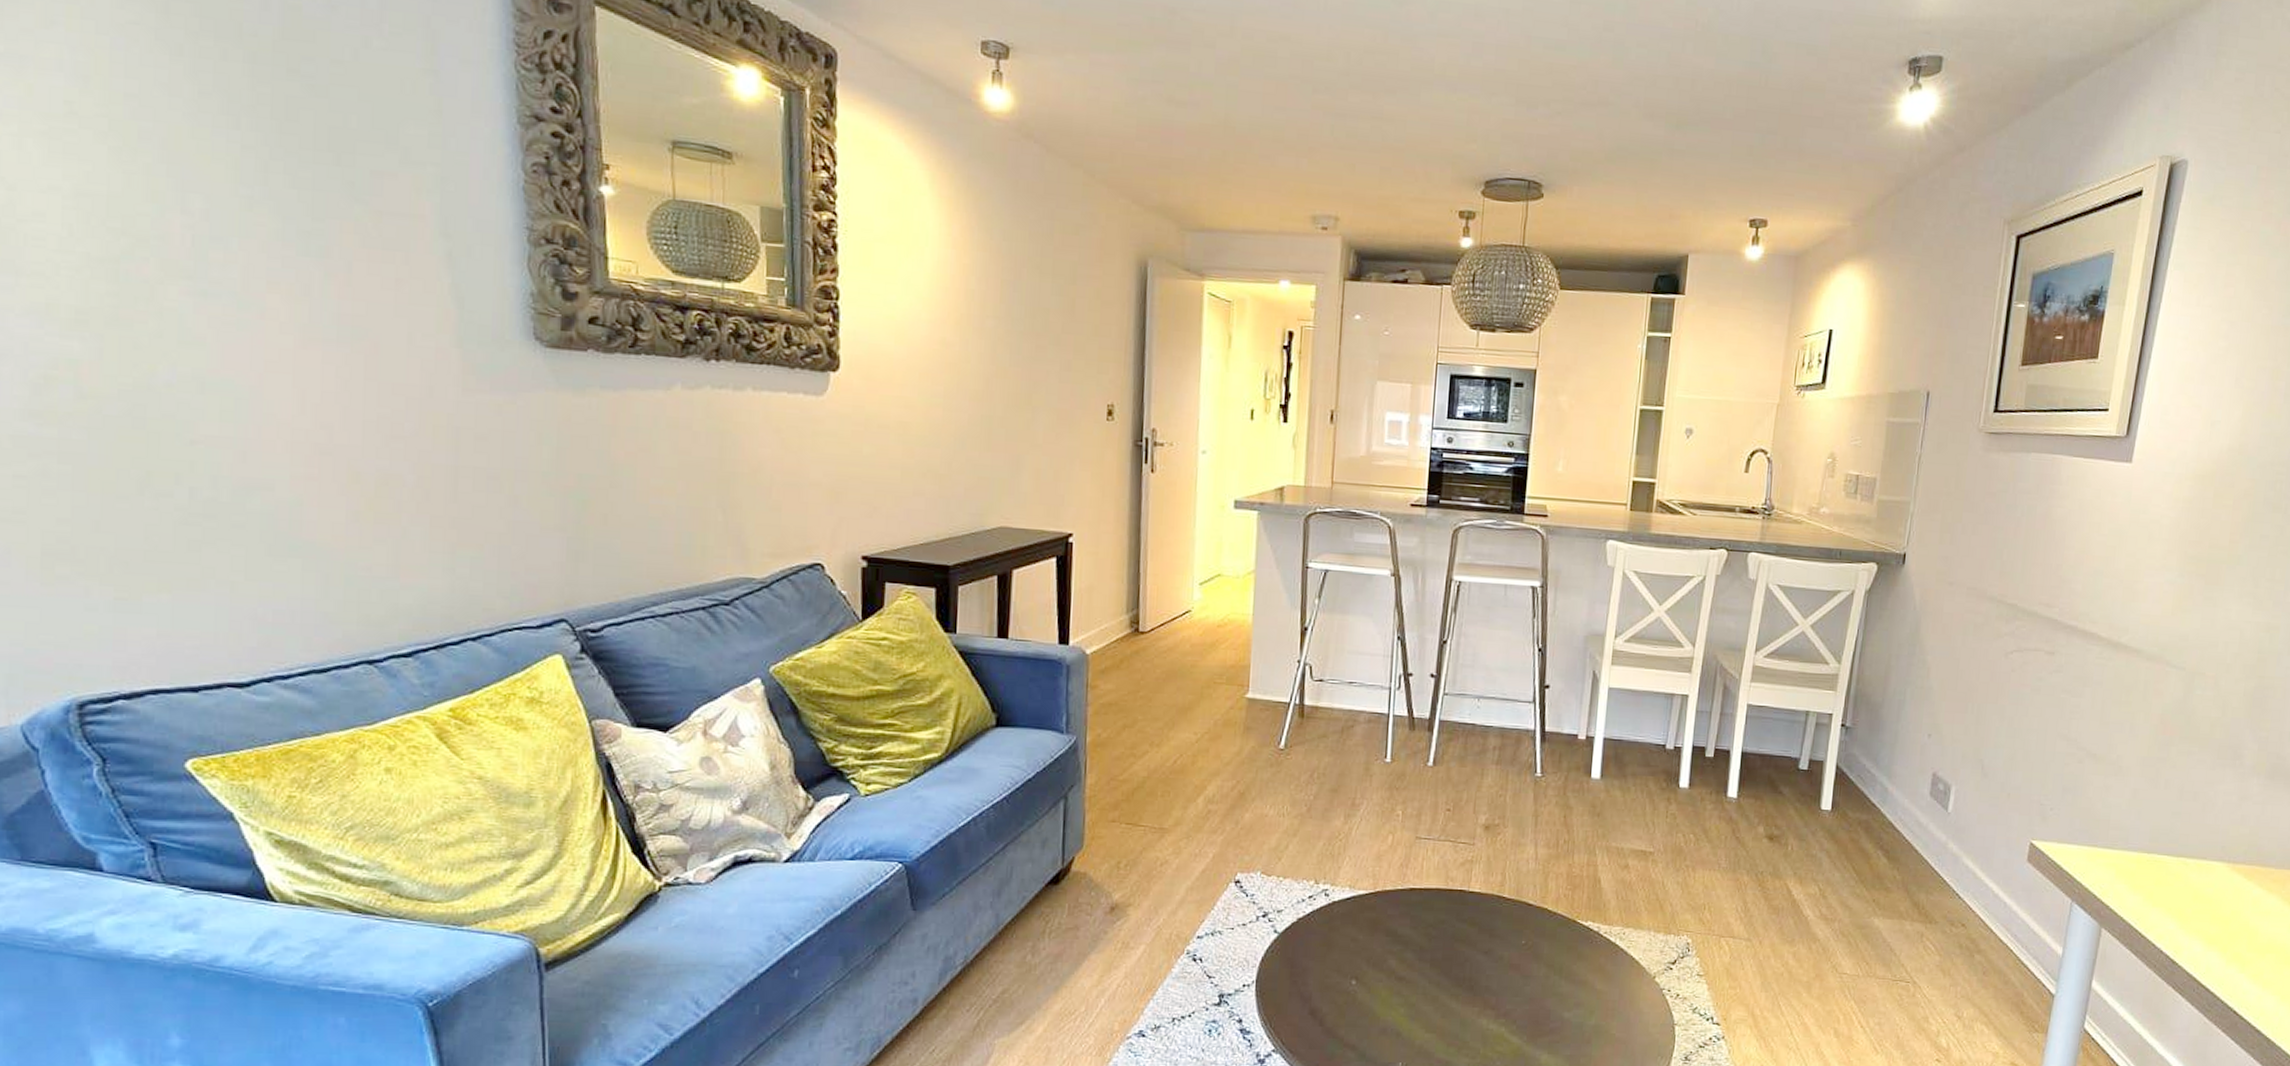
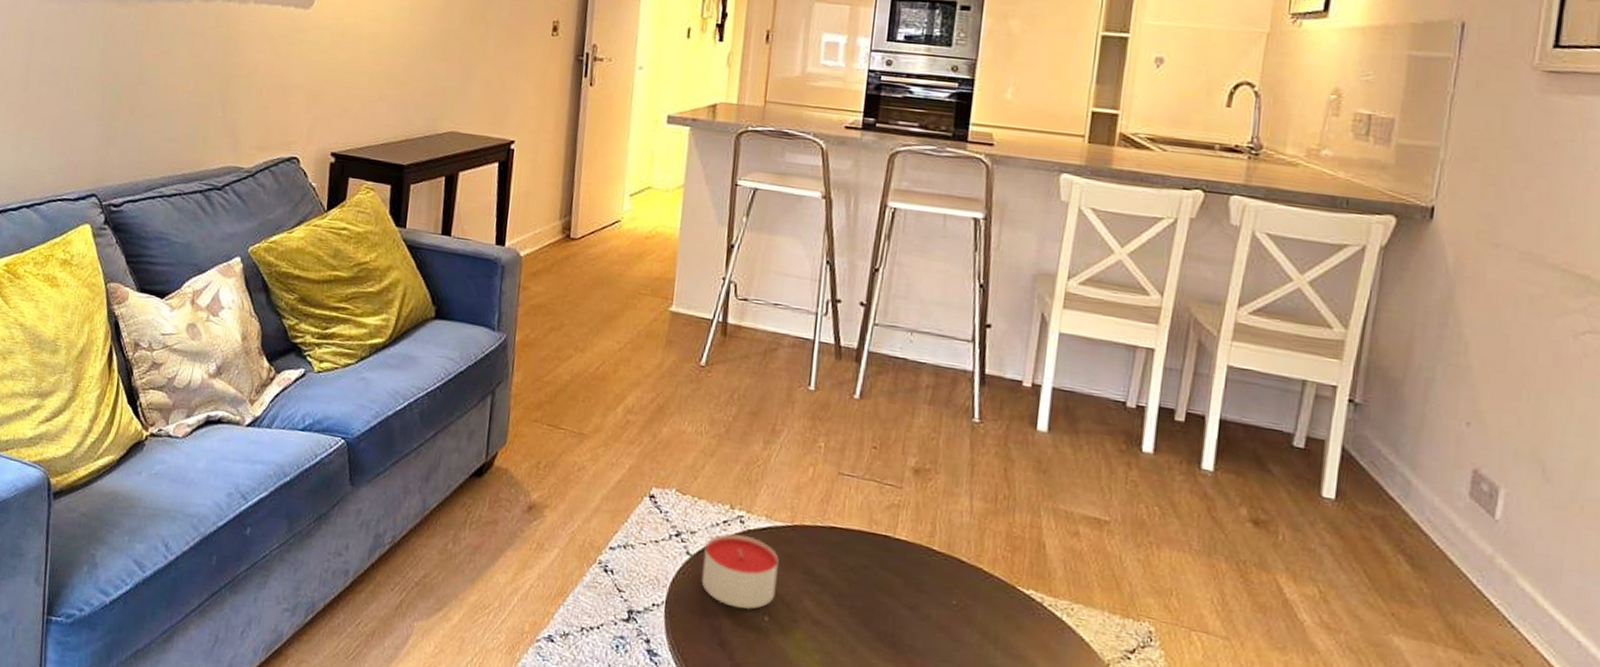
candle: none [1290,907,1363,977] -> present [701,533,779,609]

